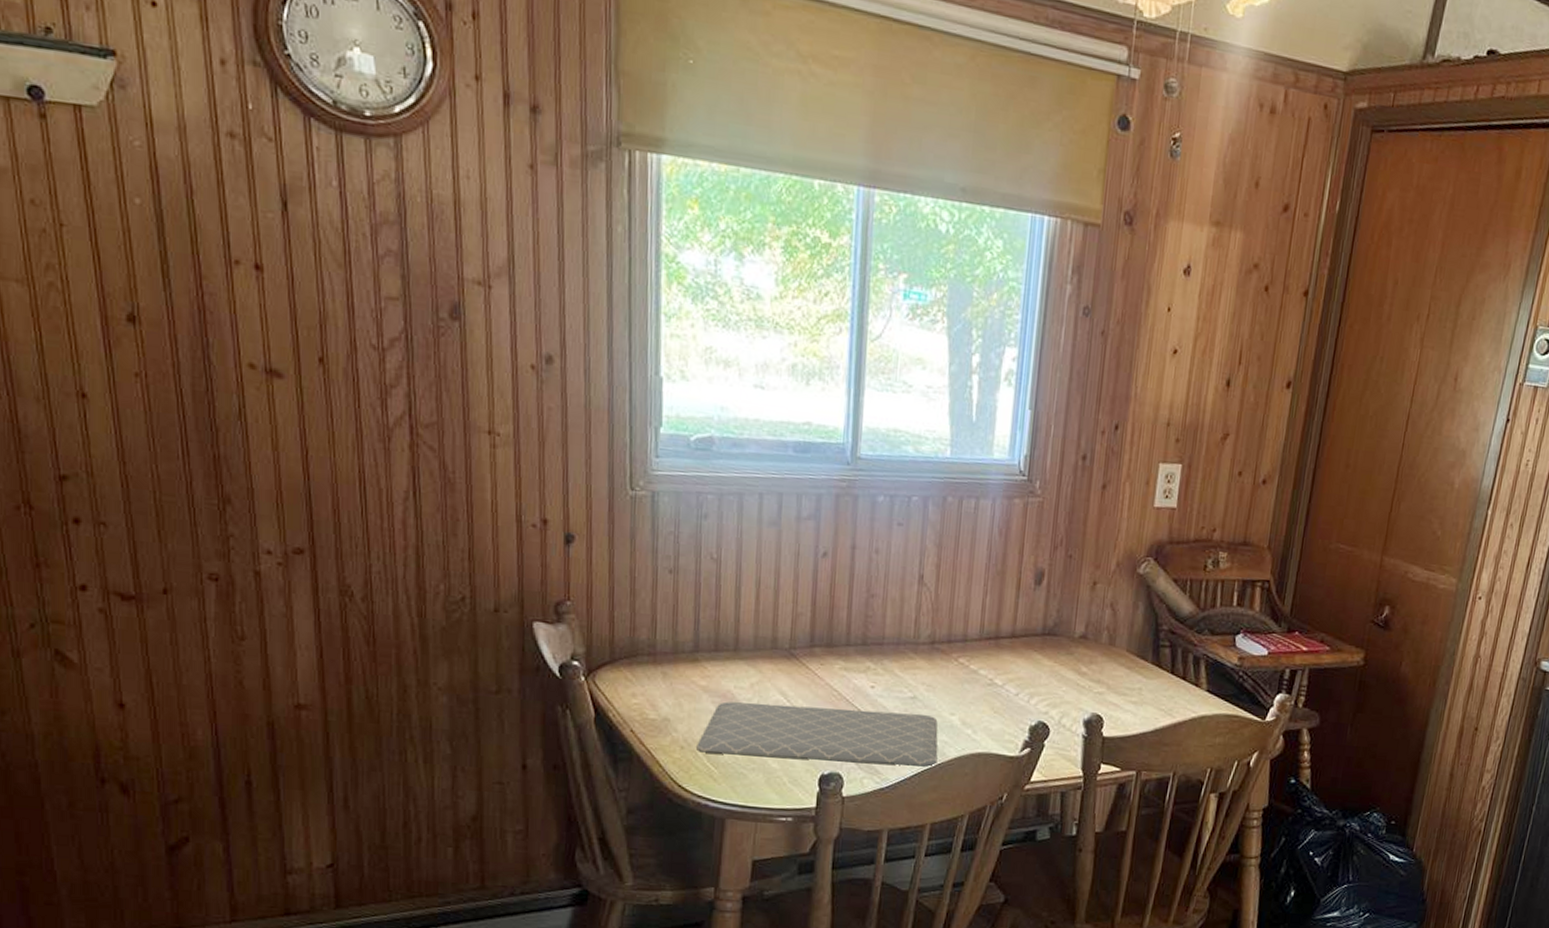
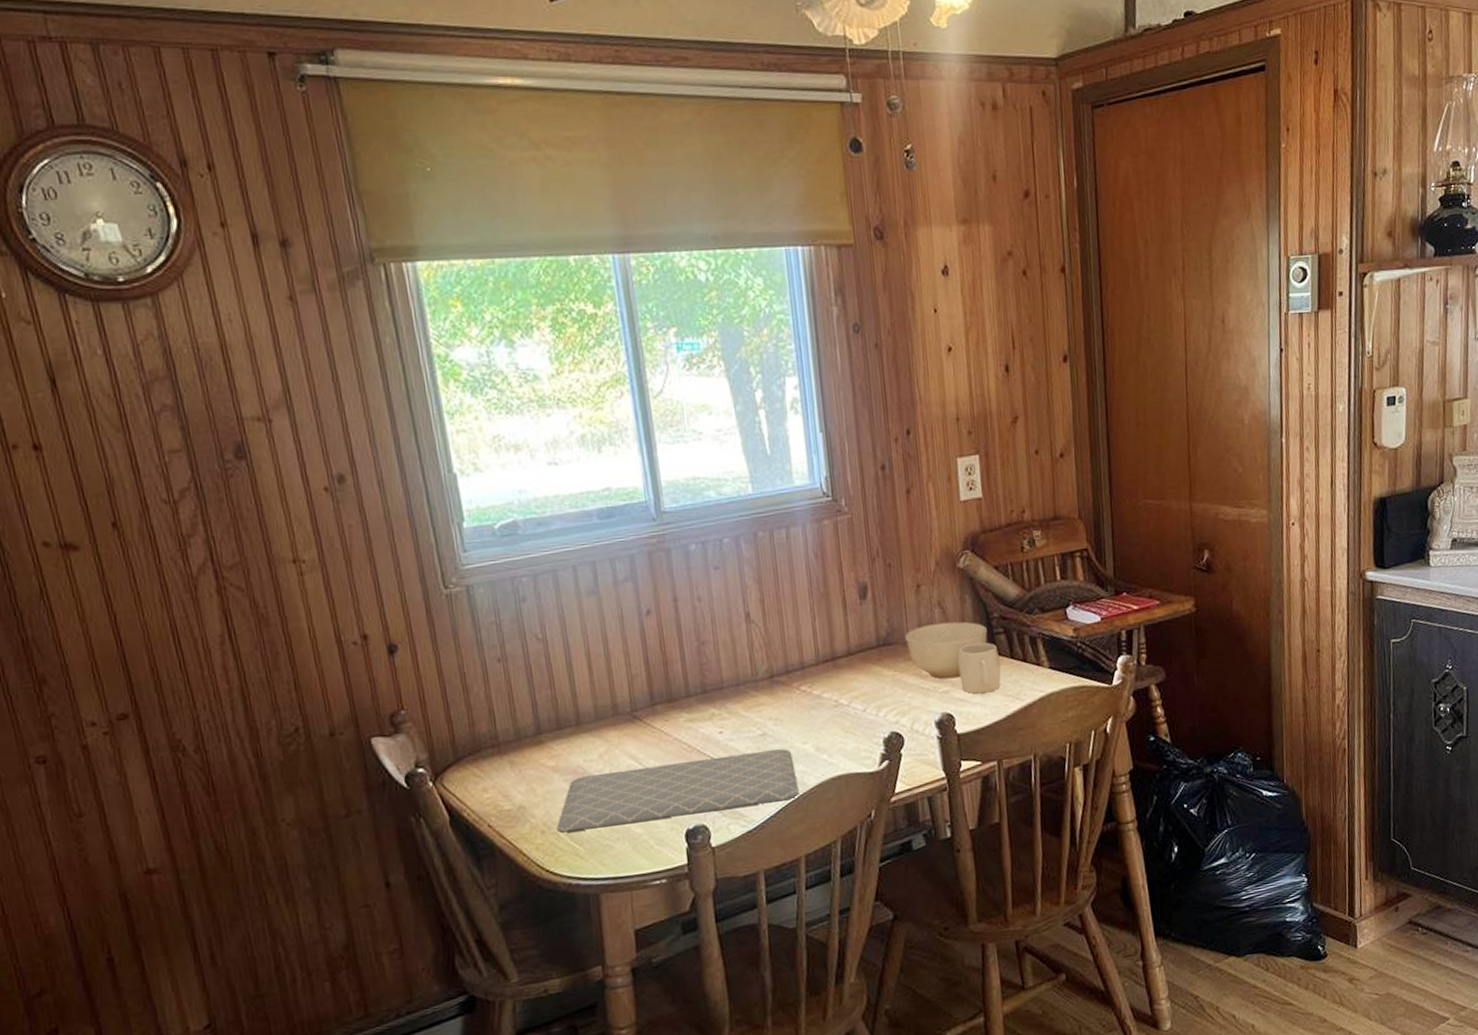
bowl: none [1071,623,1155,682] -> present [905,621,988,679]
mug: none [1116,651,1161,703] -> present [958,642,1001,694]

